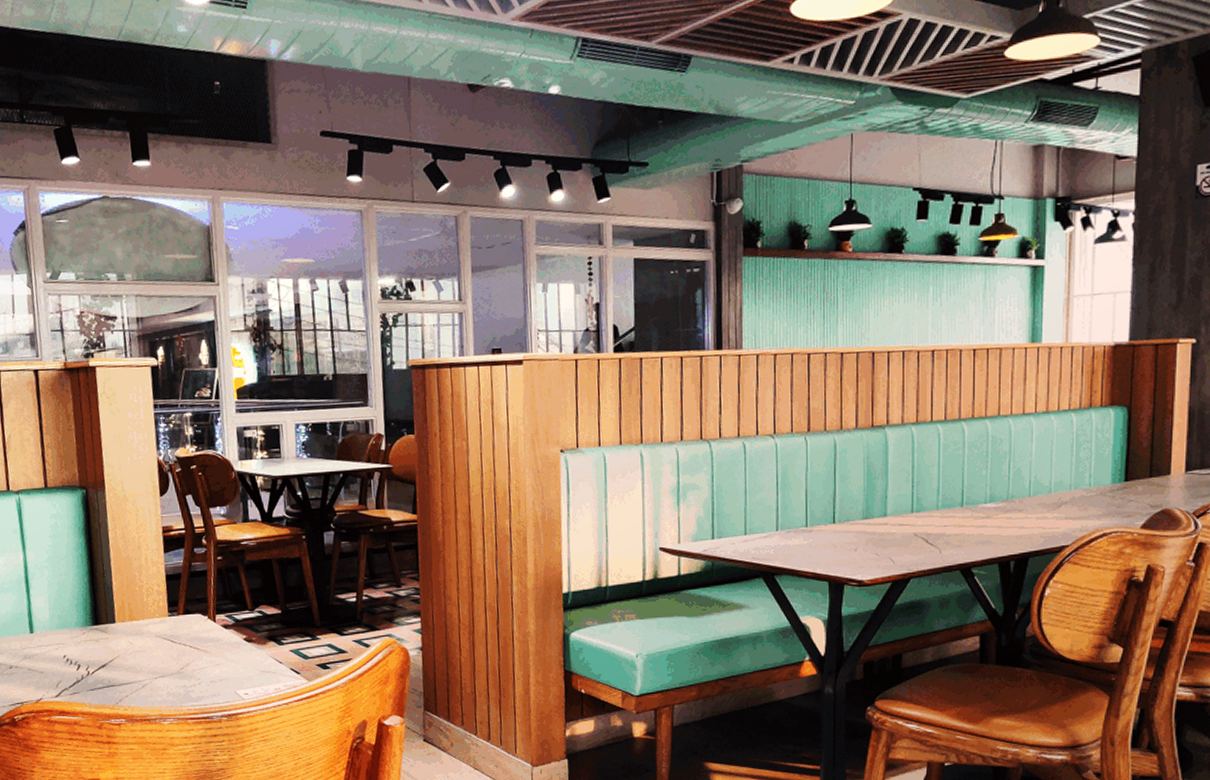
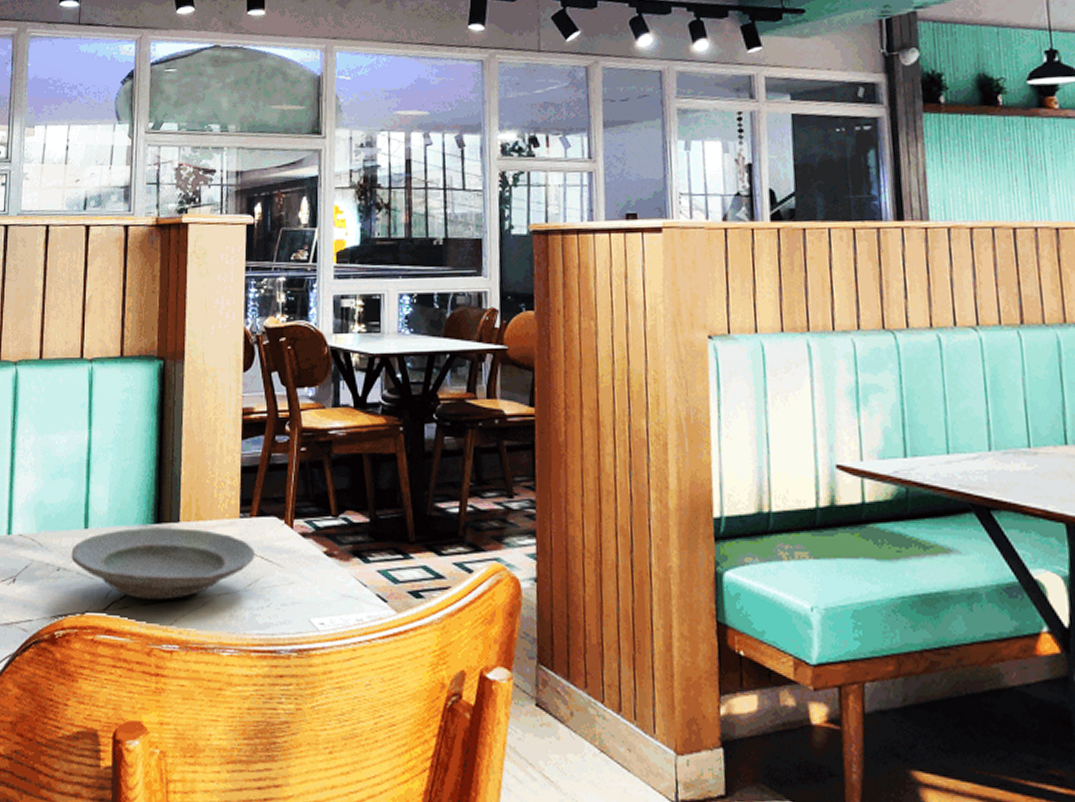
plate: none [20,627,185,686] -> present [71,527,255,600]

